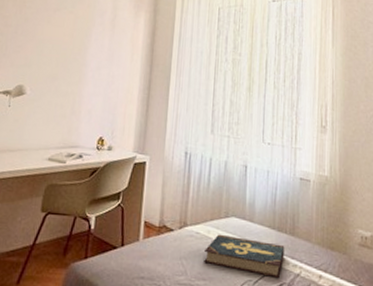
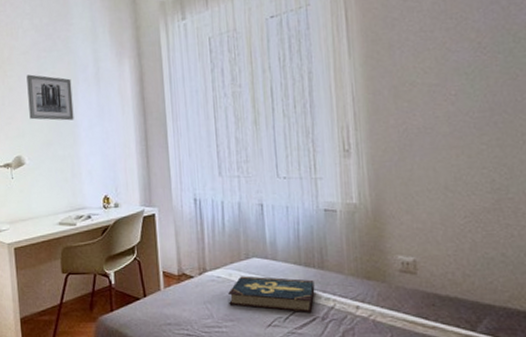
wall art: none [40,9,88,59] -> present [26,74,74,121]

